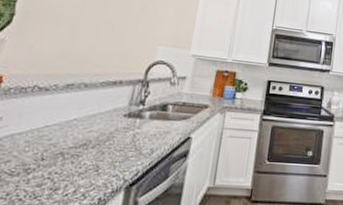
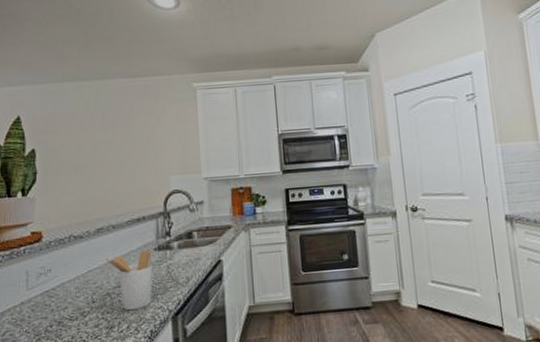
utensil holder: none [68,114,121,175] -> present [105,250,153,311]

